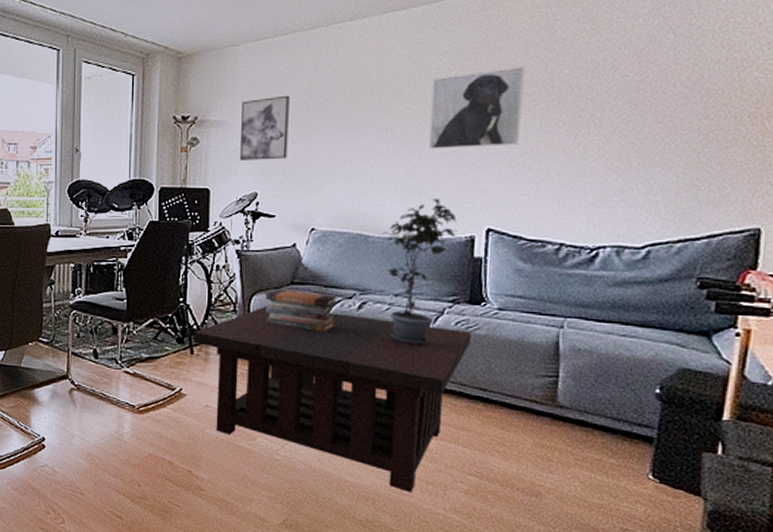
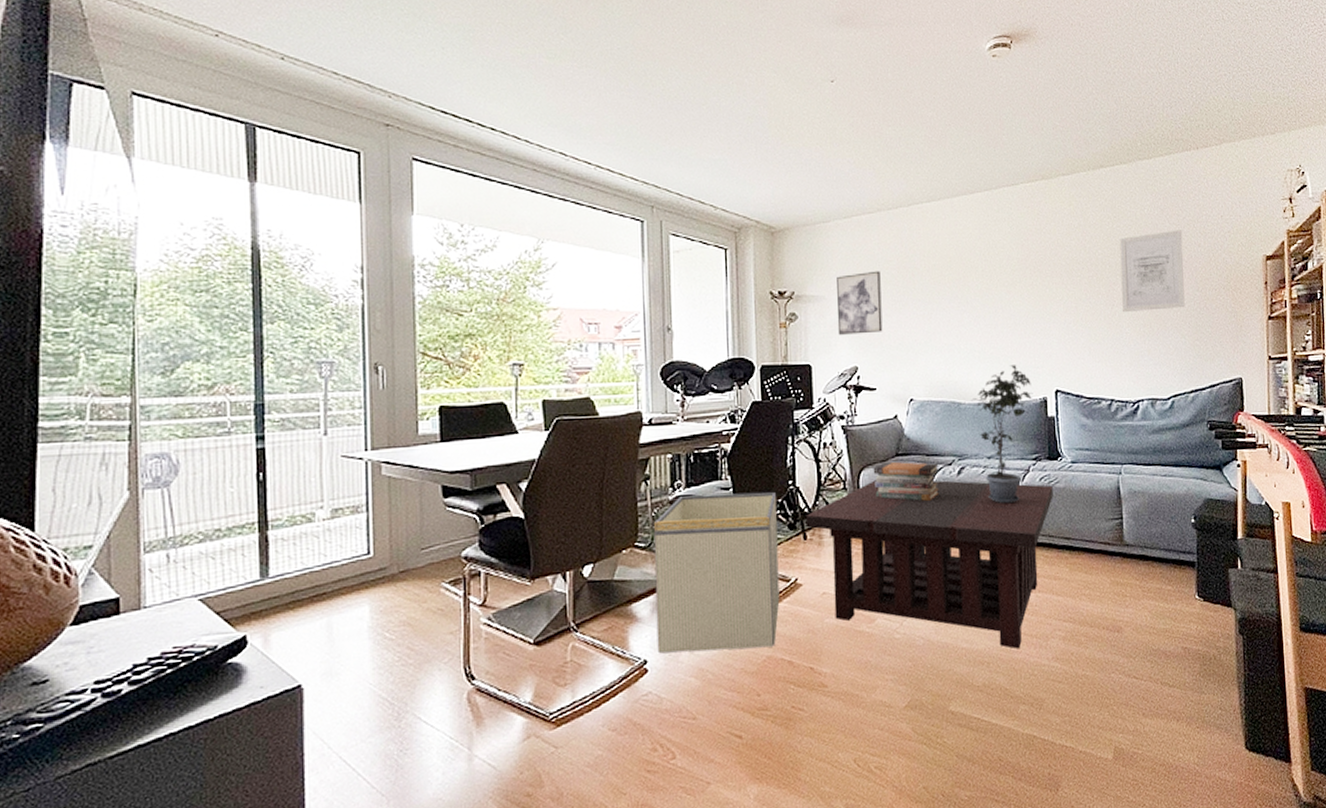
storage bin: none [54,302,166,446] -> present [653,492,780,653]
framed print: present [428,67,525,149] -> none [1001,247,1072,319]
wall art: none [590,42,694,144] -> present [1119,230,1185,313]

